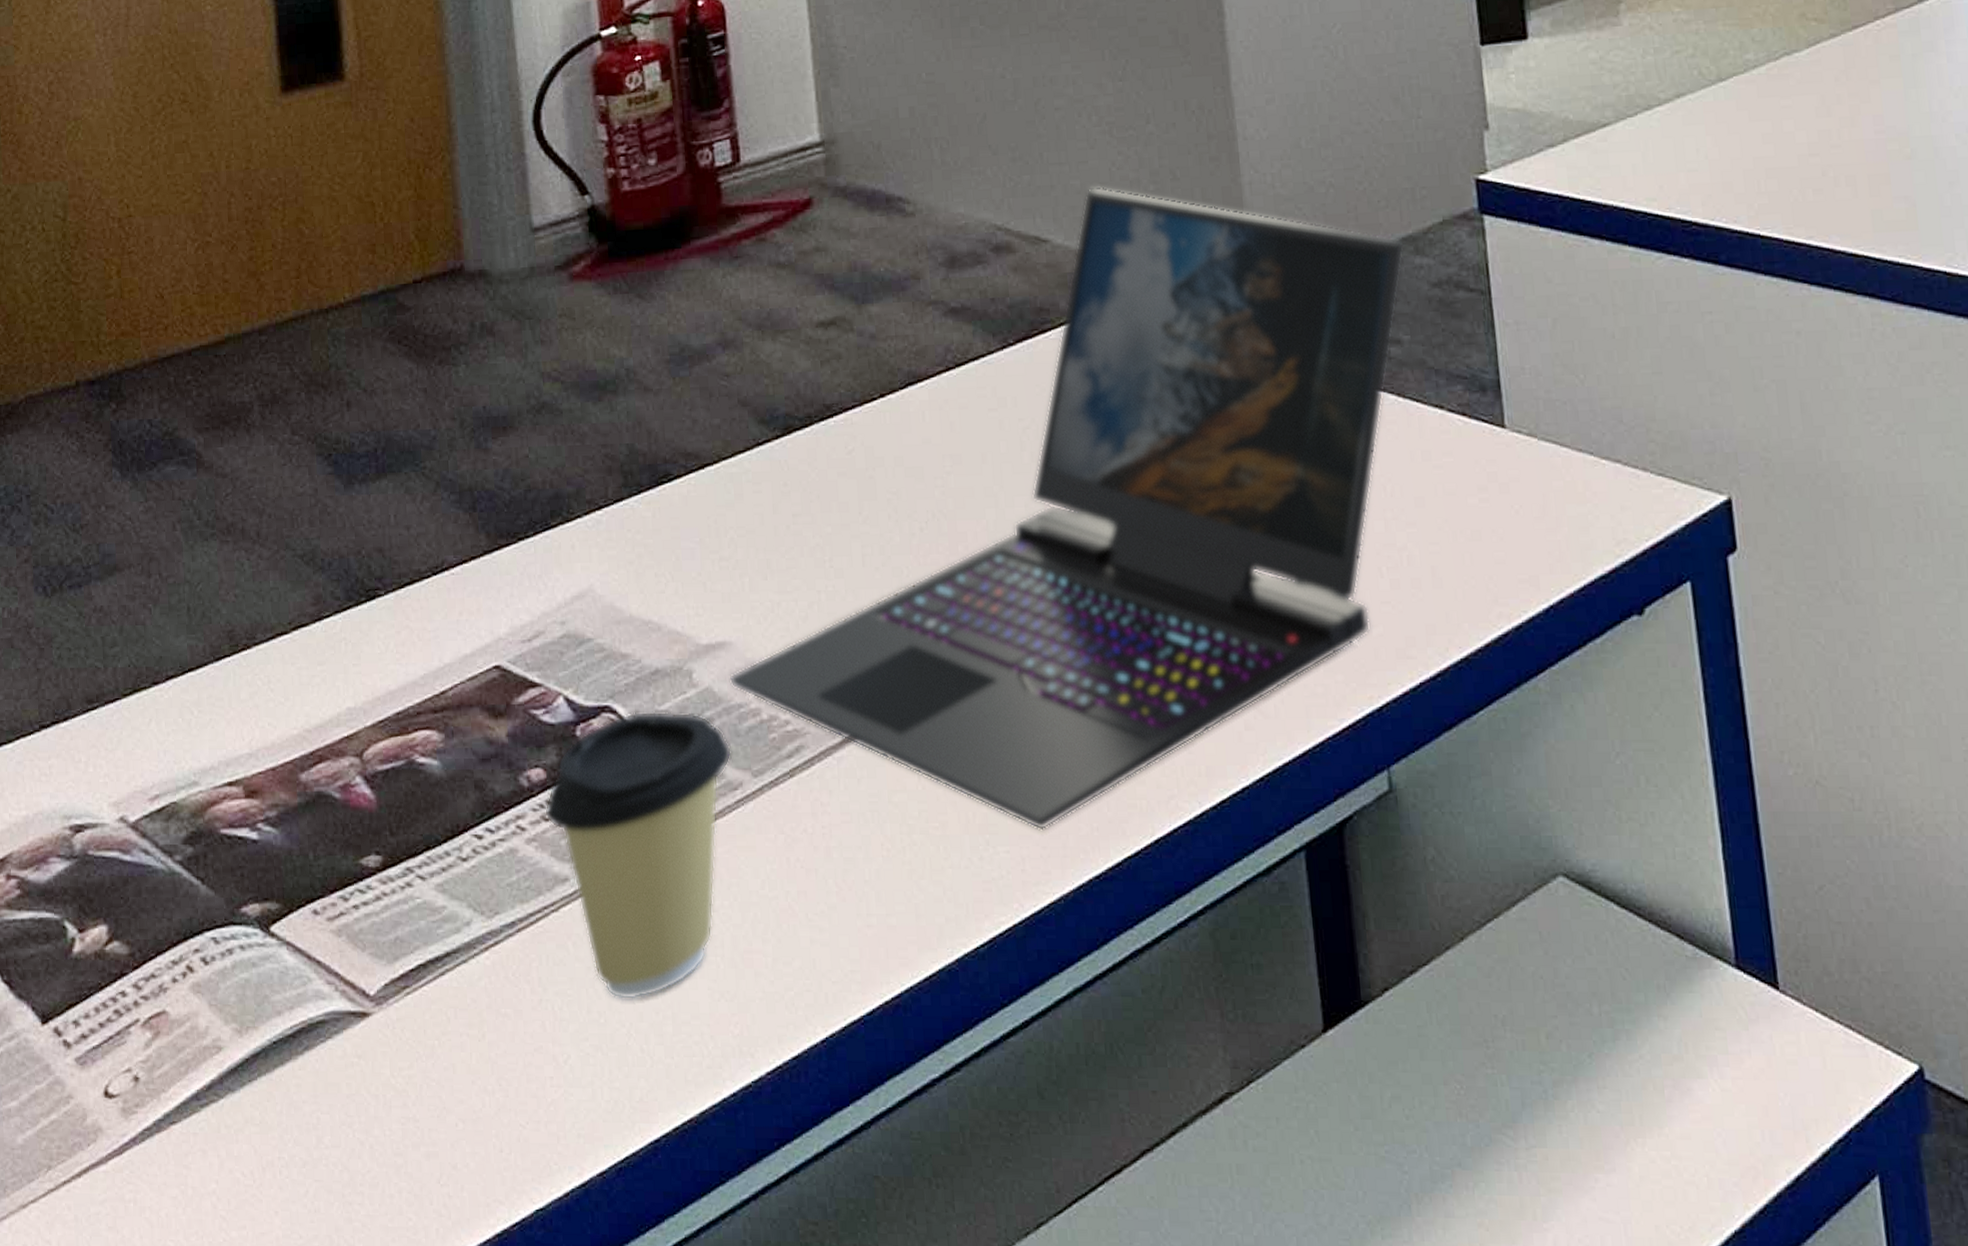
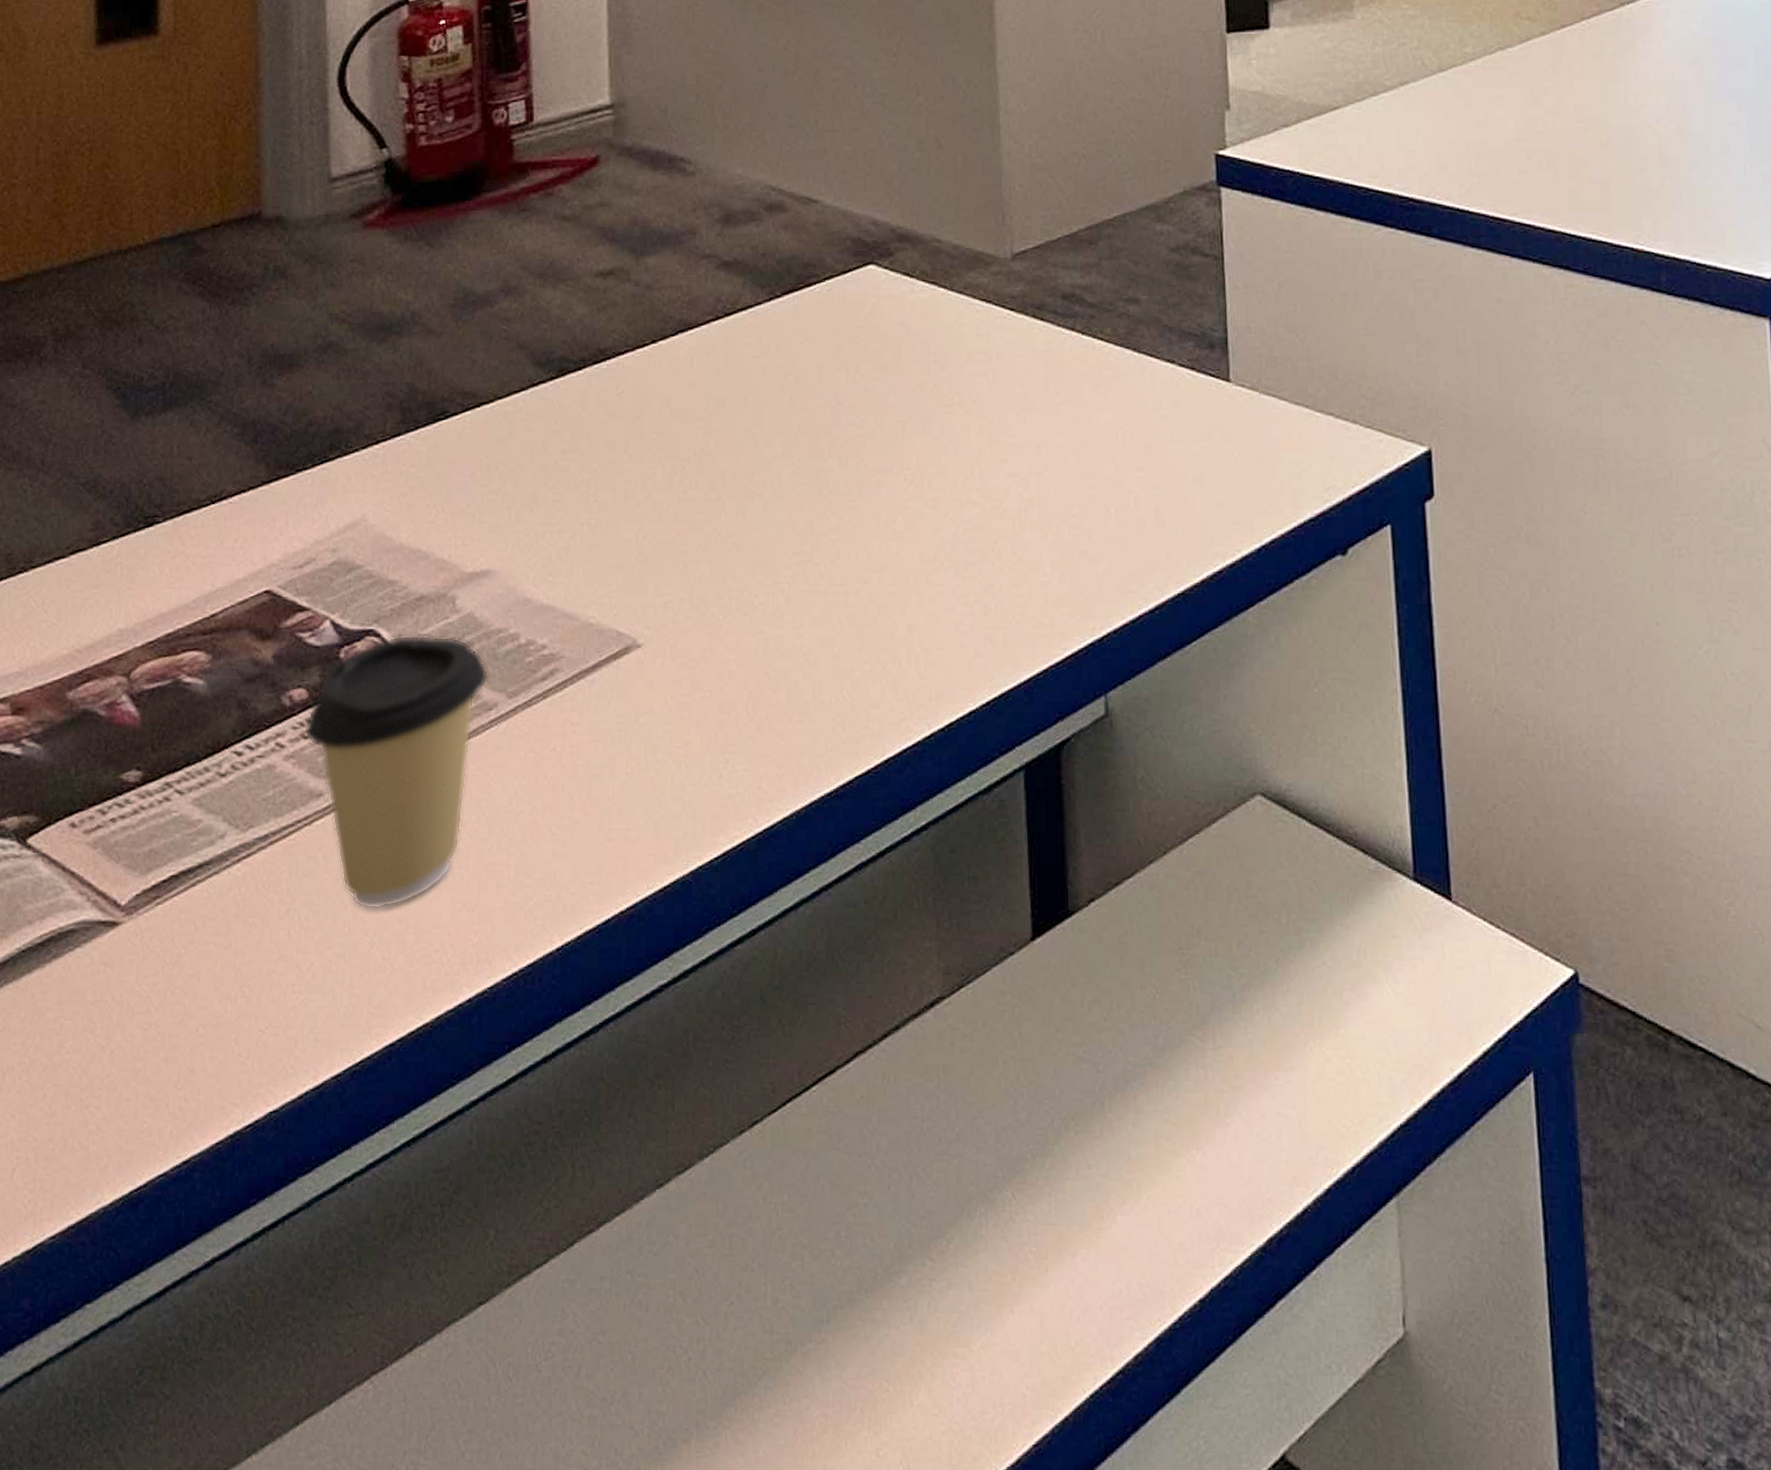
laptop: present [729,186,1405,831] -> none [491,152,1148,750]

